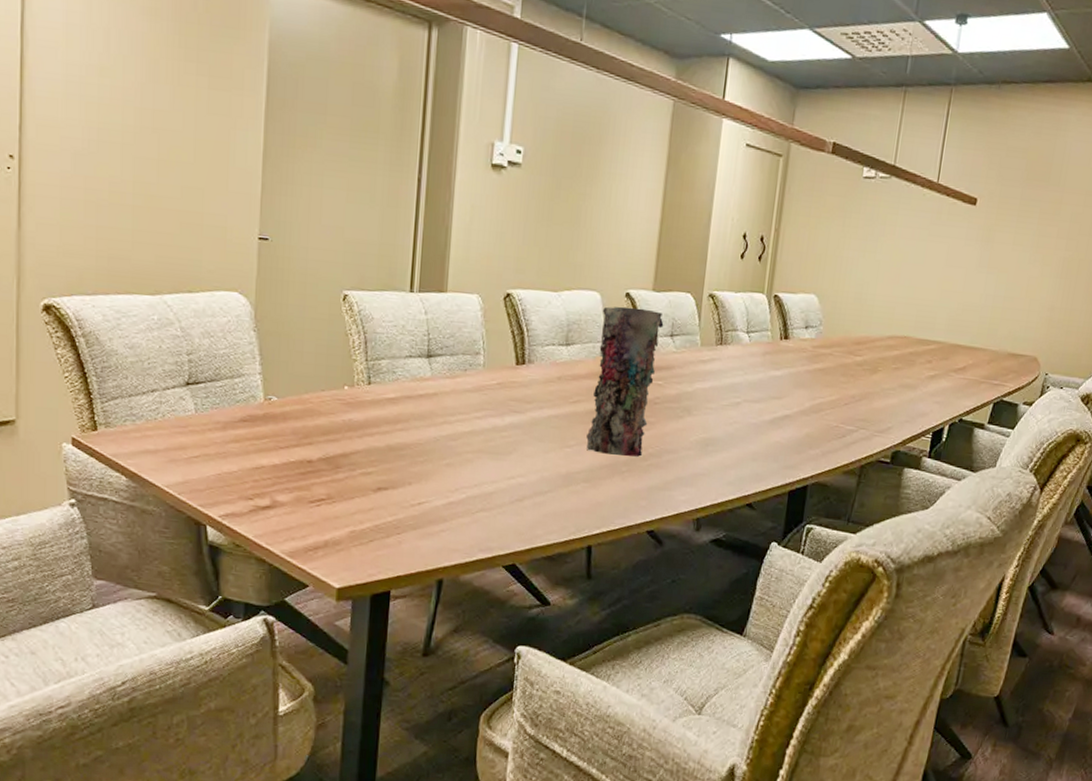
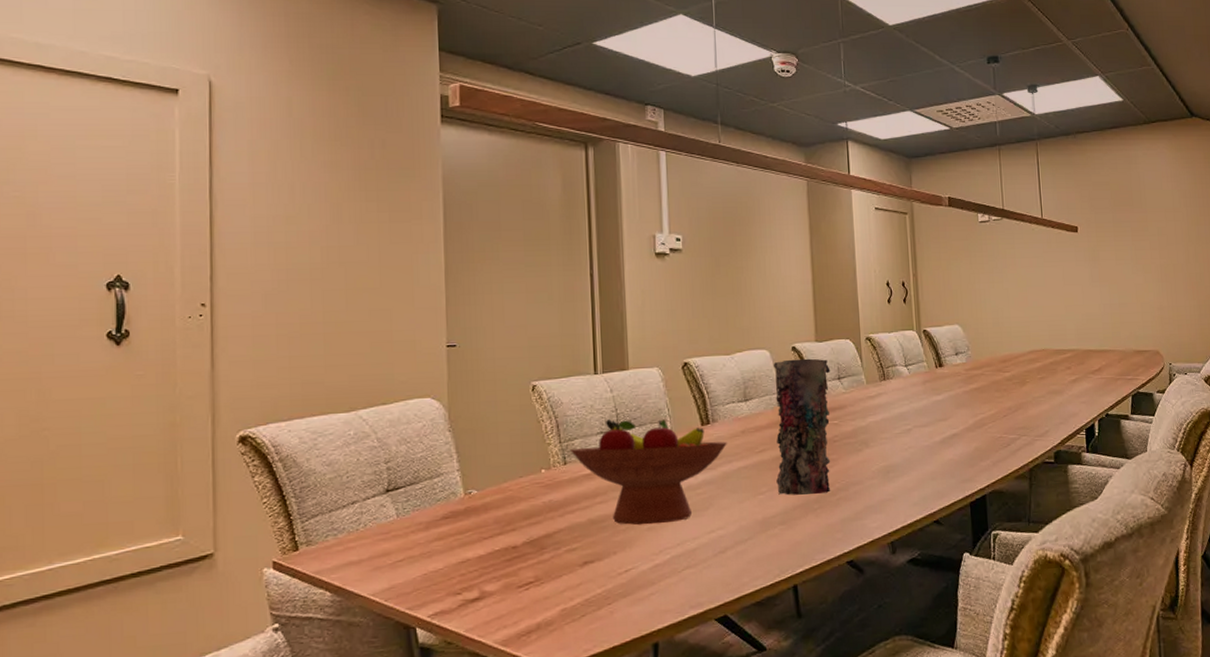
fruit bowl: none [375,342,541,462] -> present [569,418,727,526]

